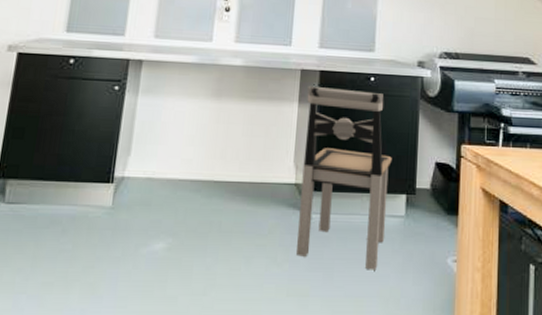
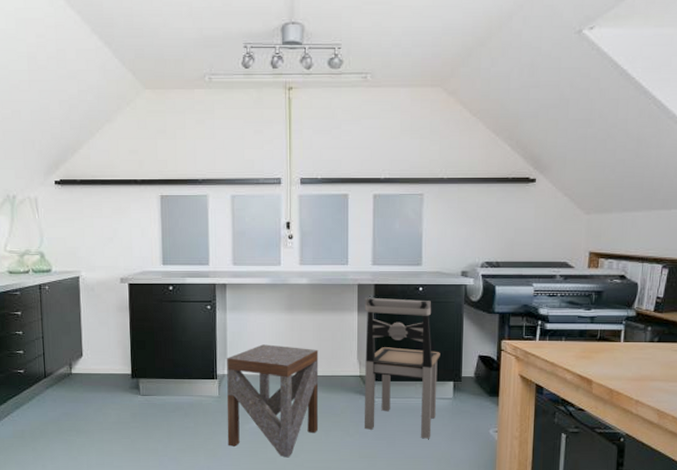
side table: none [114,138,248,296] -> present [227,344,319,458]

